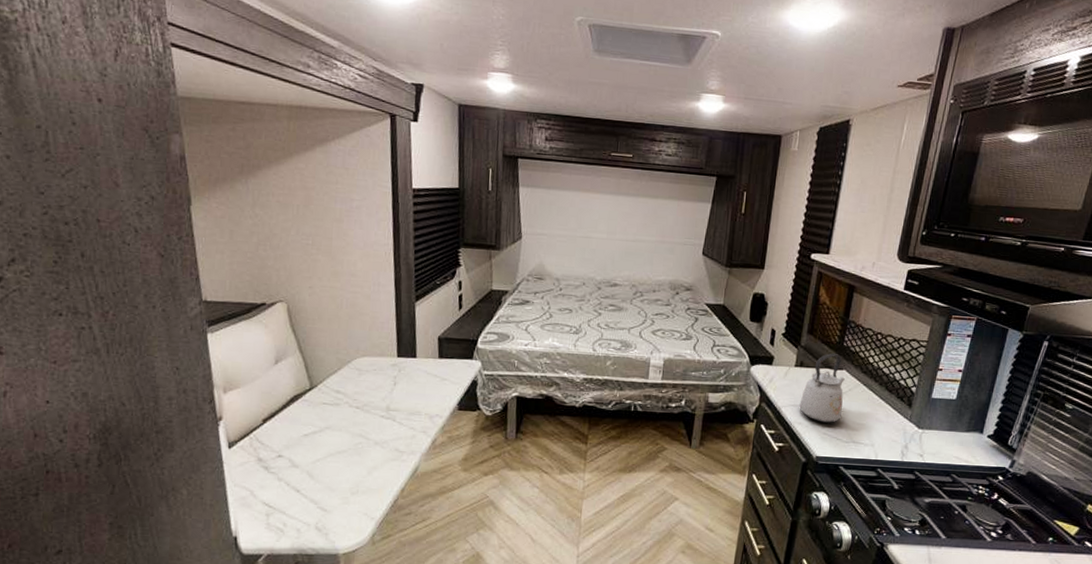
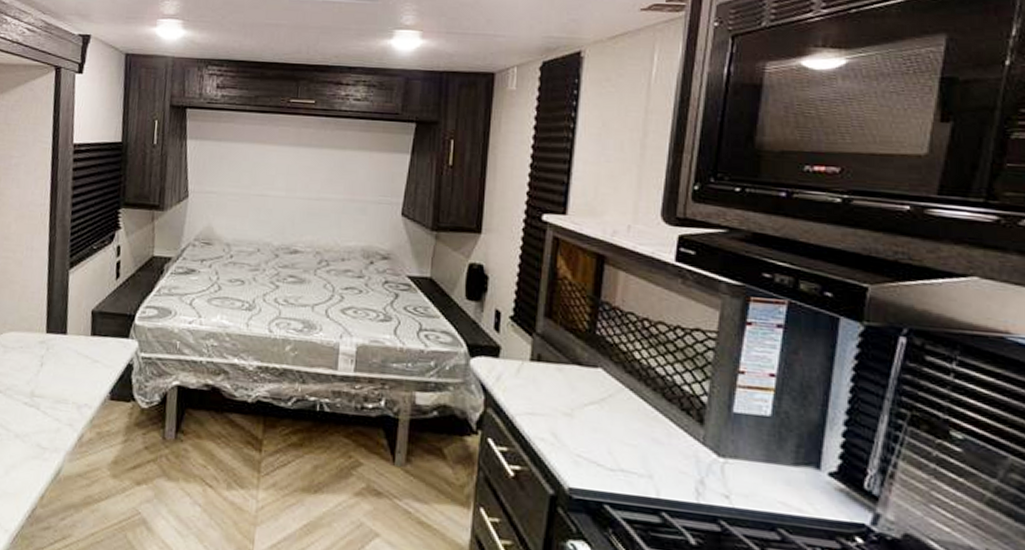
kettle: present [799,353,845,423] -> none [540,344,601,442]

